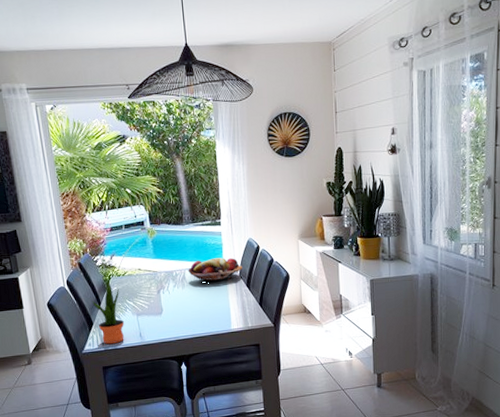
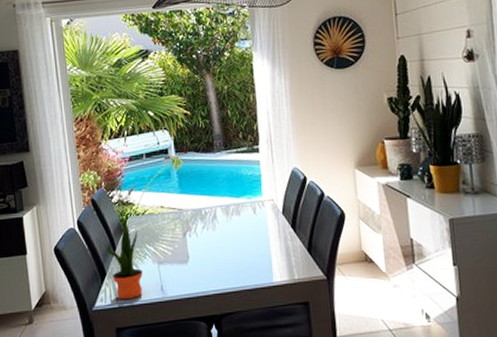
fruit basket: present [188,258,243,282] -> none [220,192,286,222]

